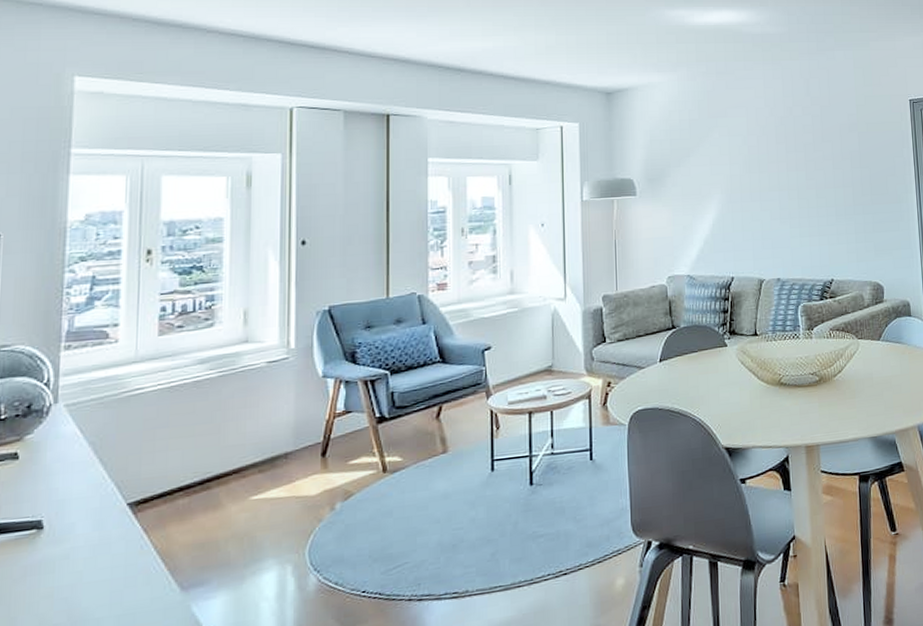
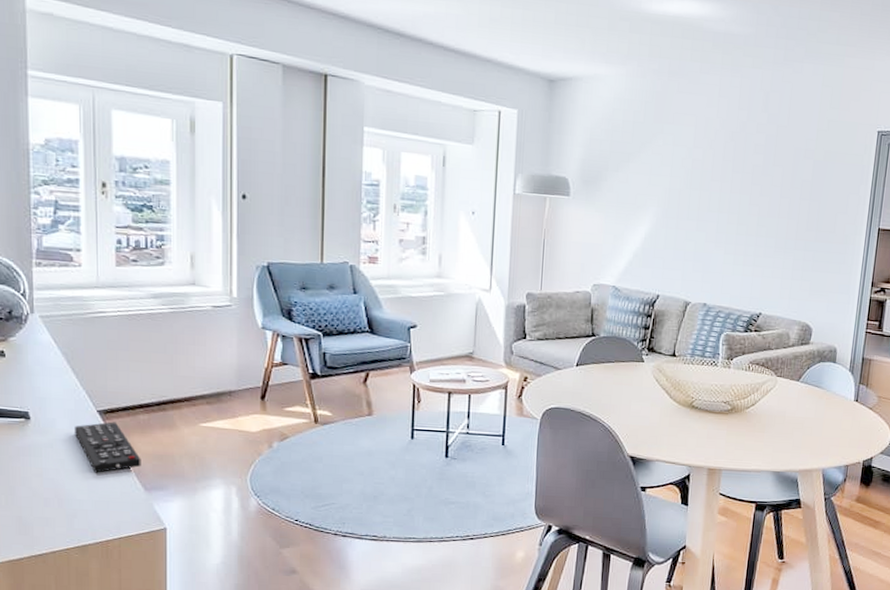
remote control: none [98,513,178,581] -> present [75,422,141,473]

